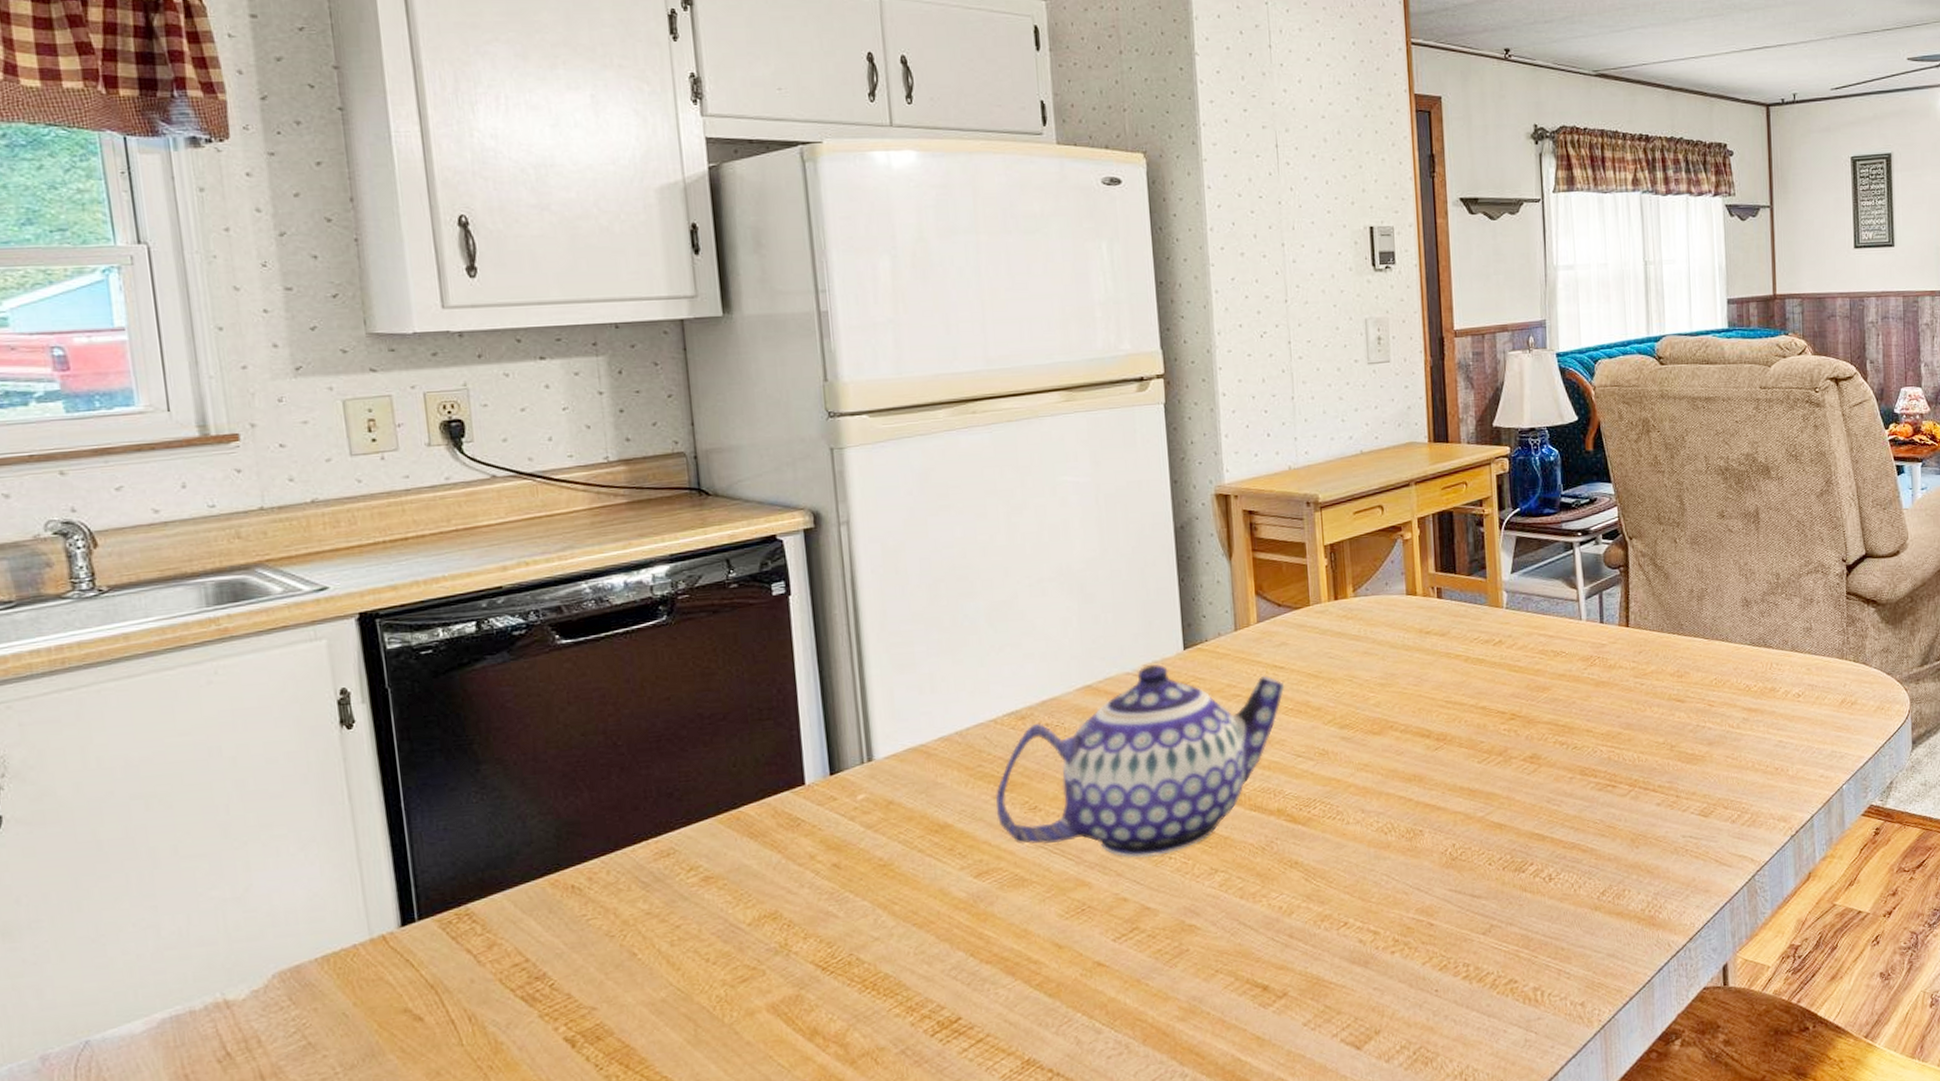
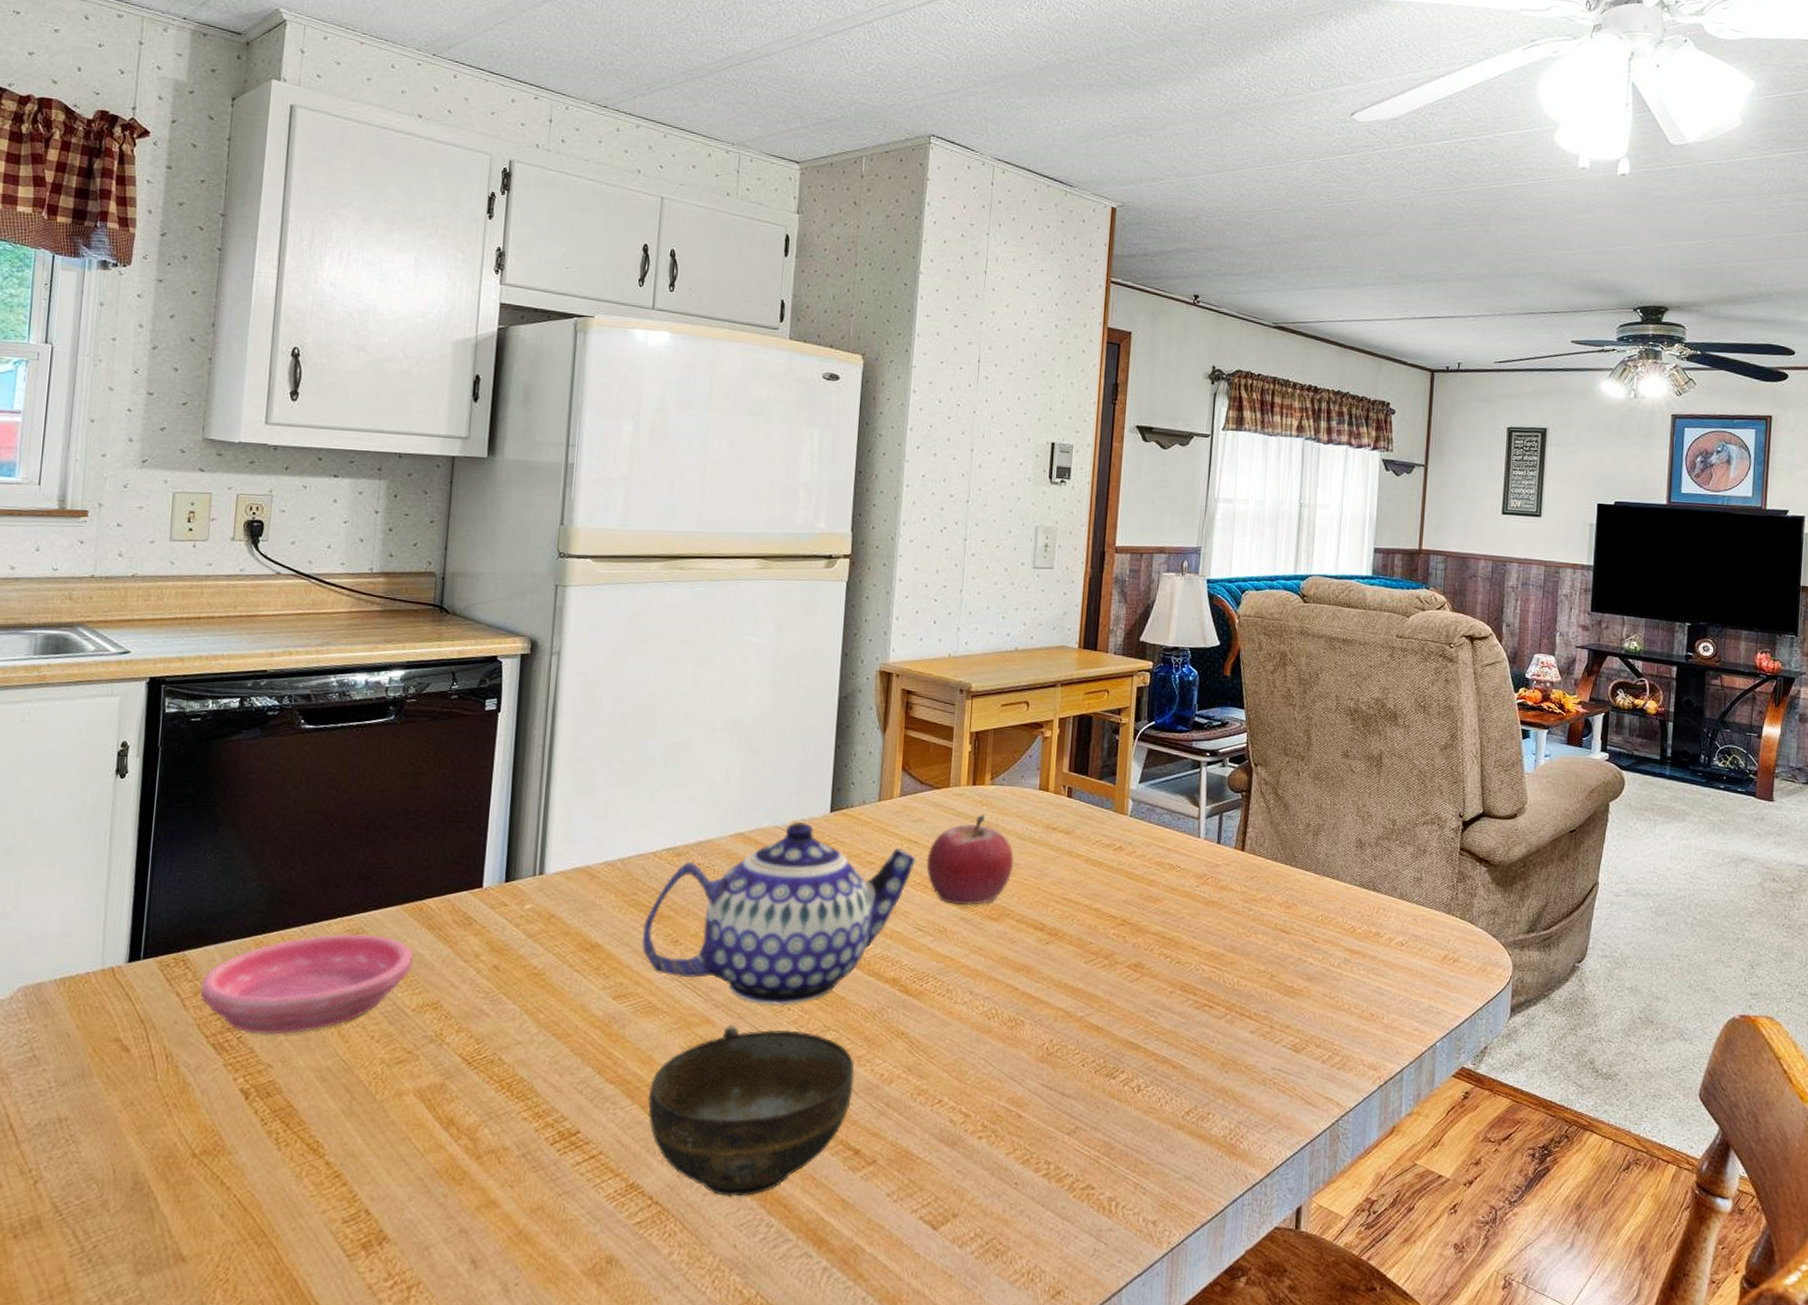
saucer: none [493,852,739,978] -> present [200,934,413,1035]
cup: none [1030,878,1252,1056] -> present [647,1024,855,1198]
fruit: none [1296,628,1389,725] -> present [926,814,1014,905]

